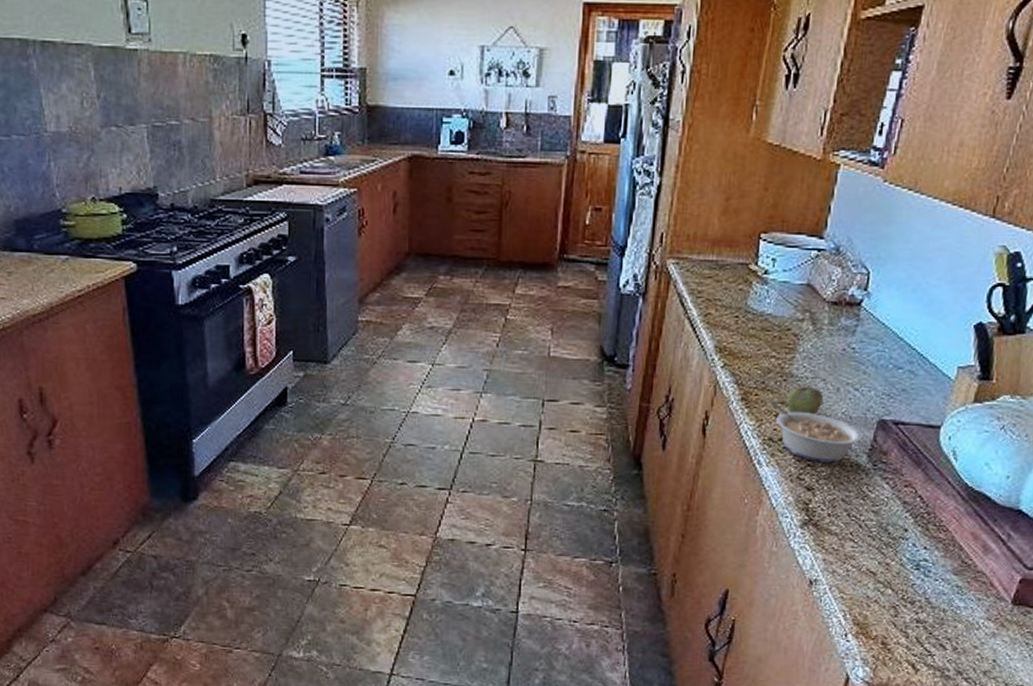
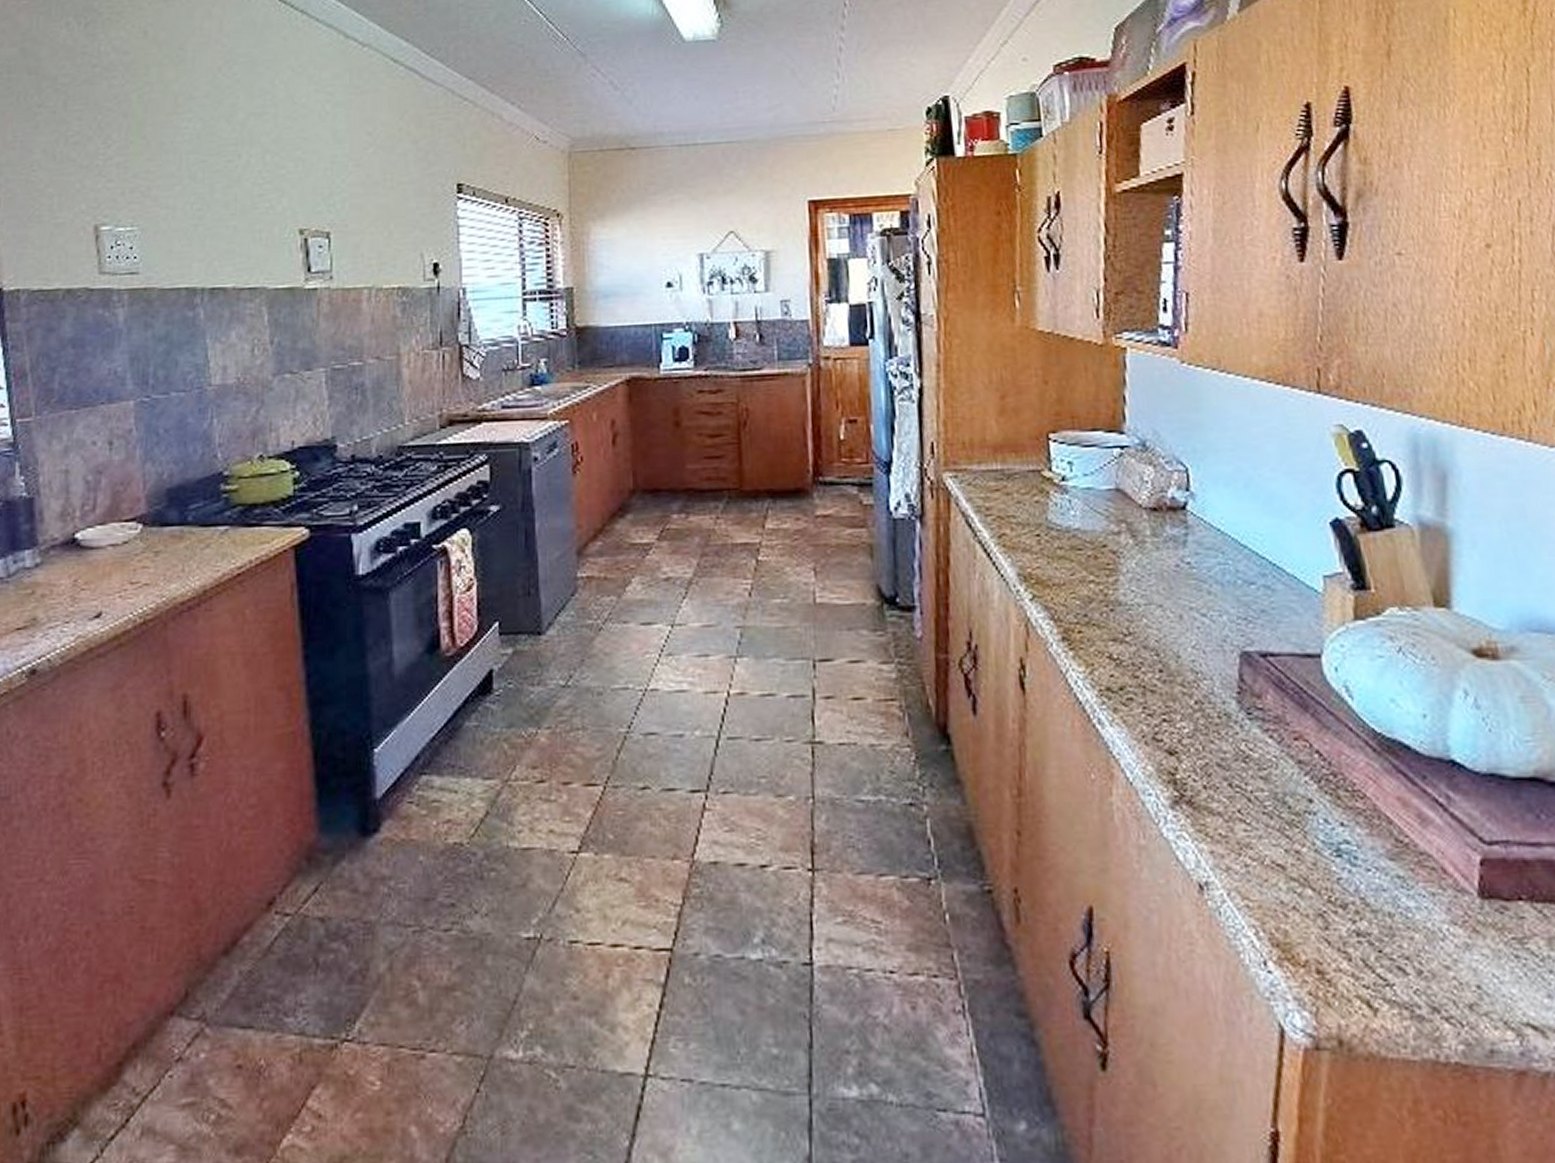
legume: present [770,402,863,463] -> none [1100,640,1226,716]
apple: present [786,386,824,415] -> none [1118,616,1166,653]

